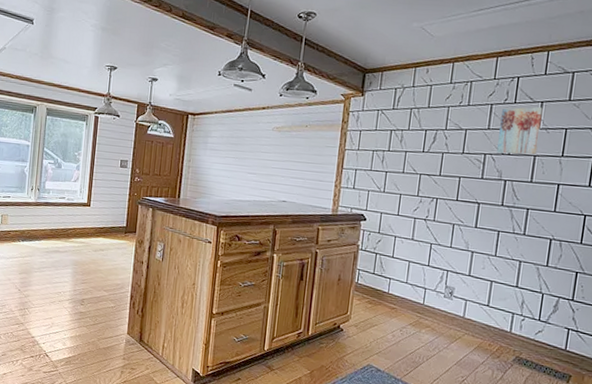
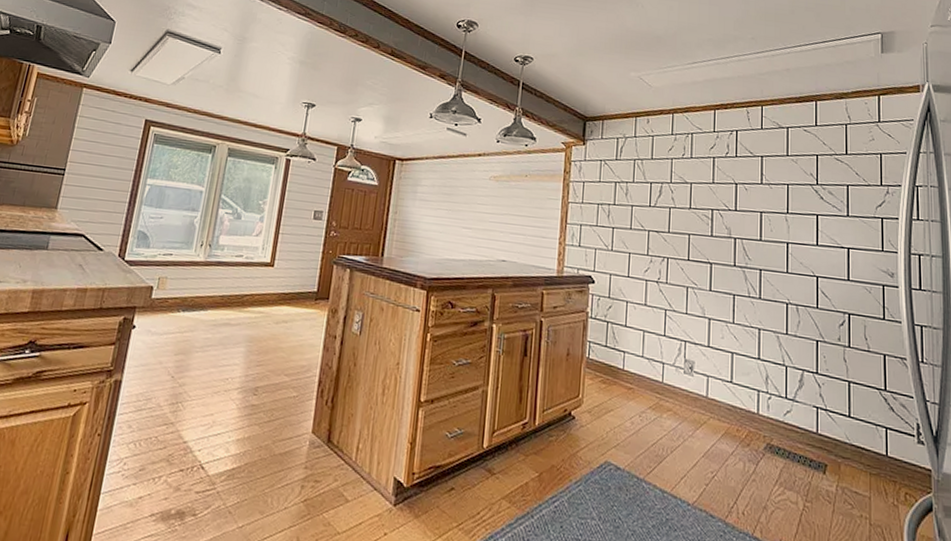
wall art: present [497,106,543,155] -> none [724,161,763,212]

